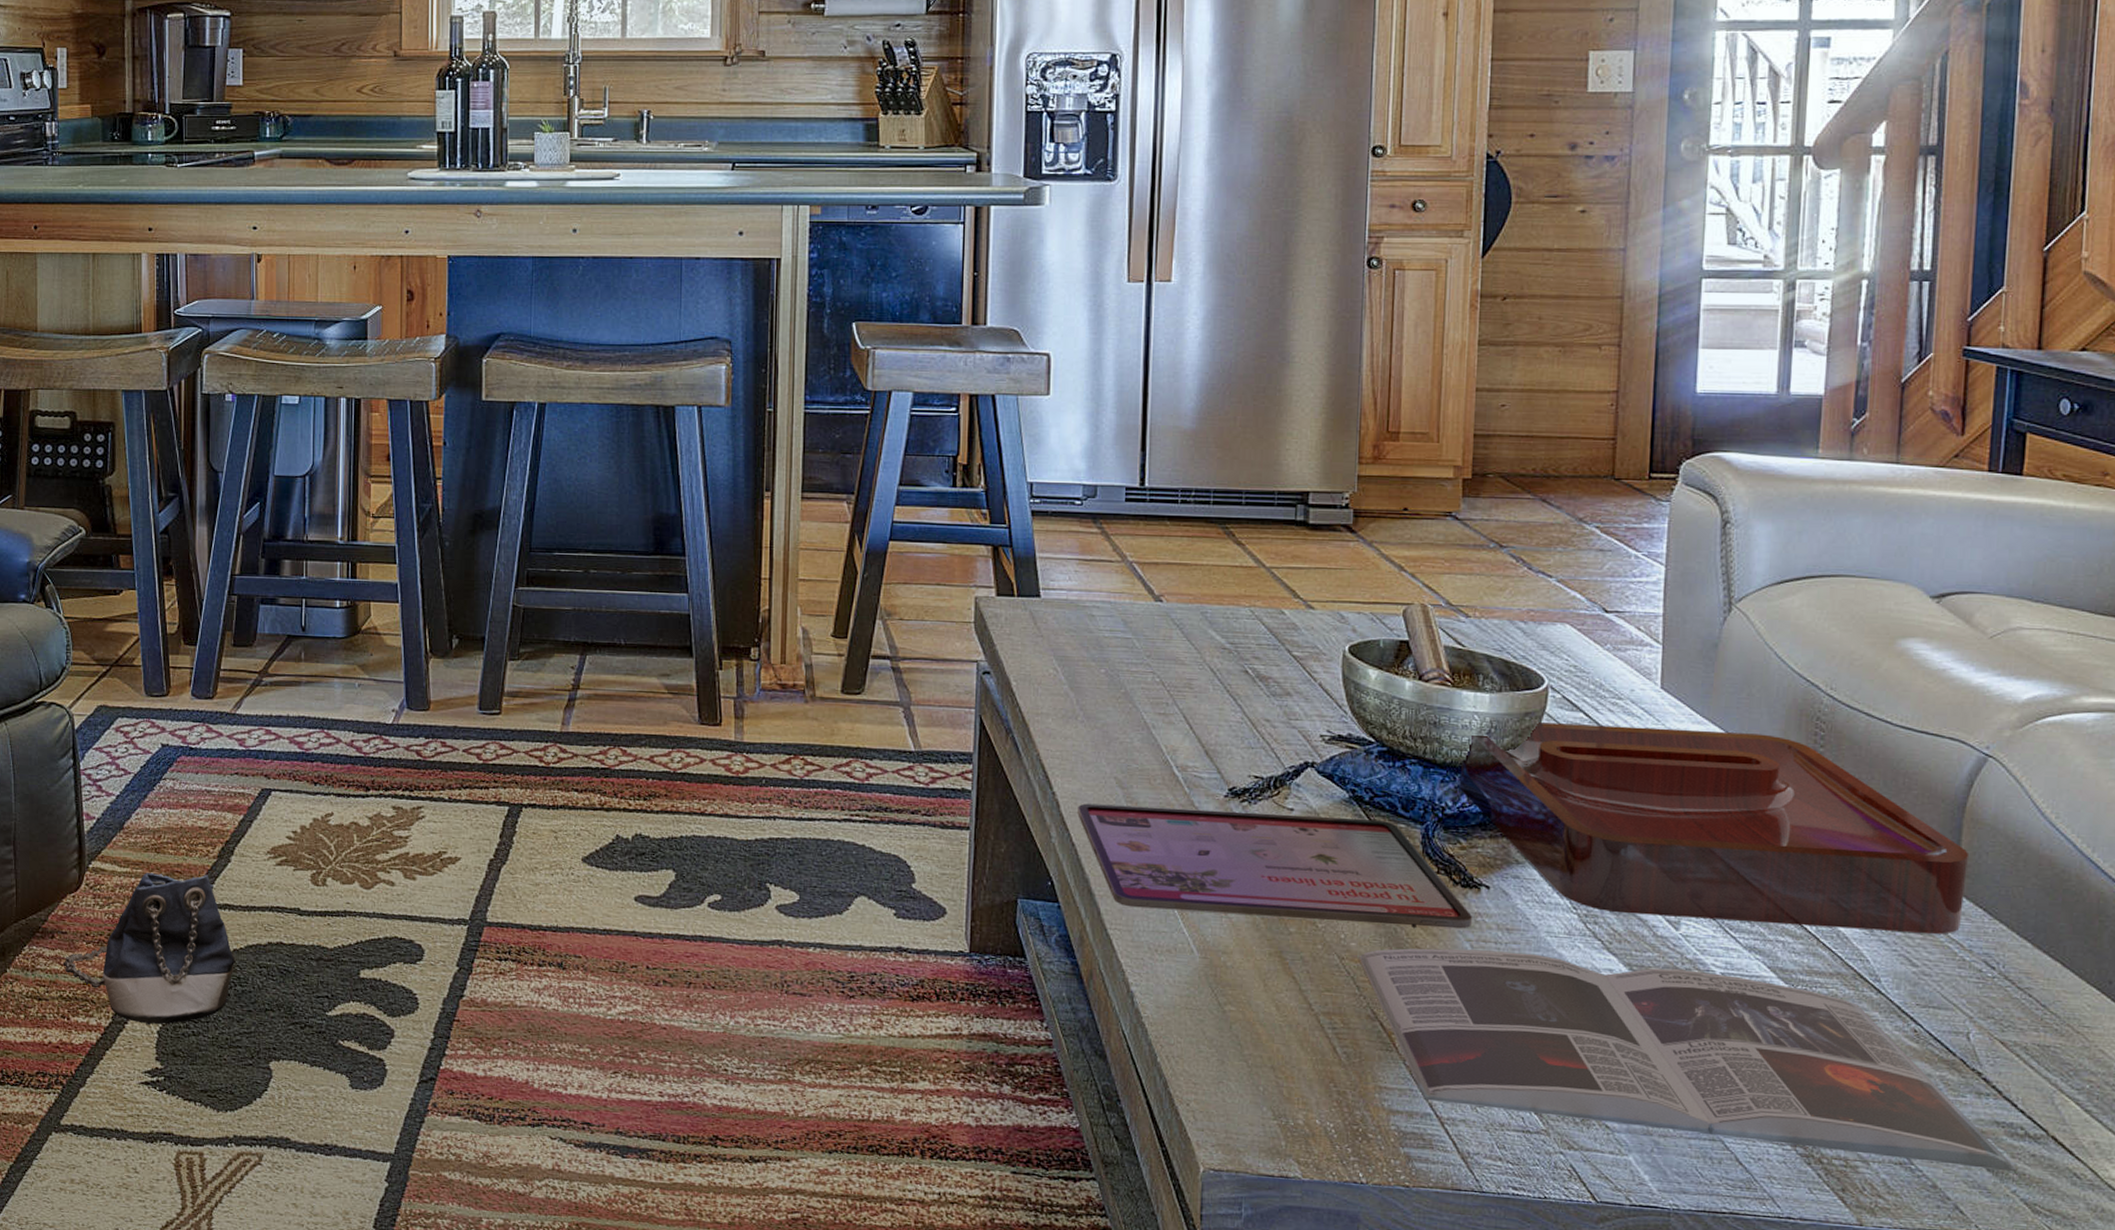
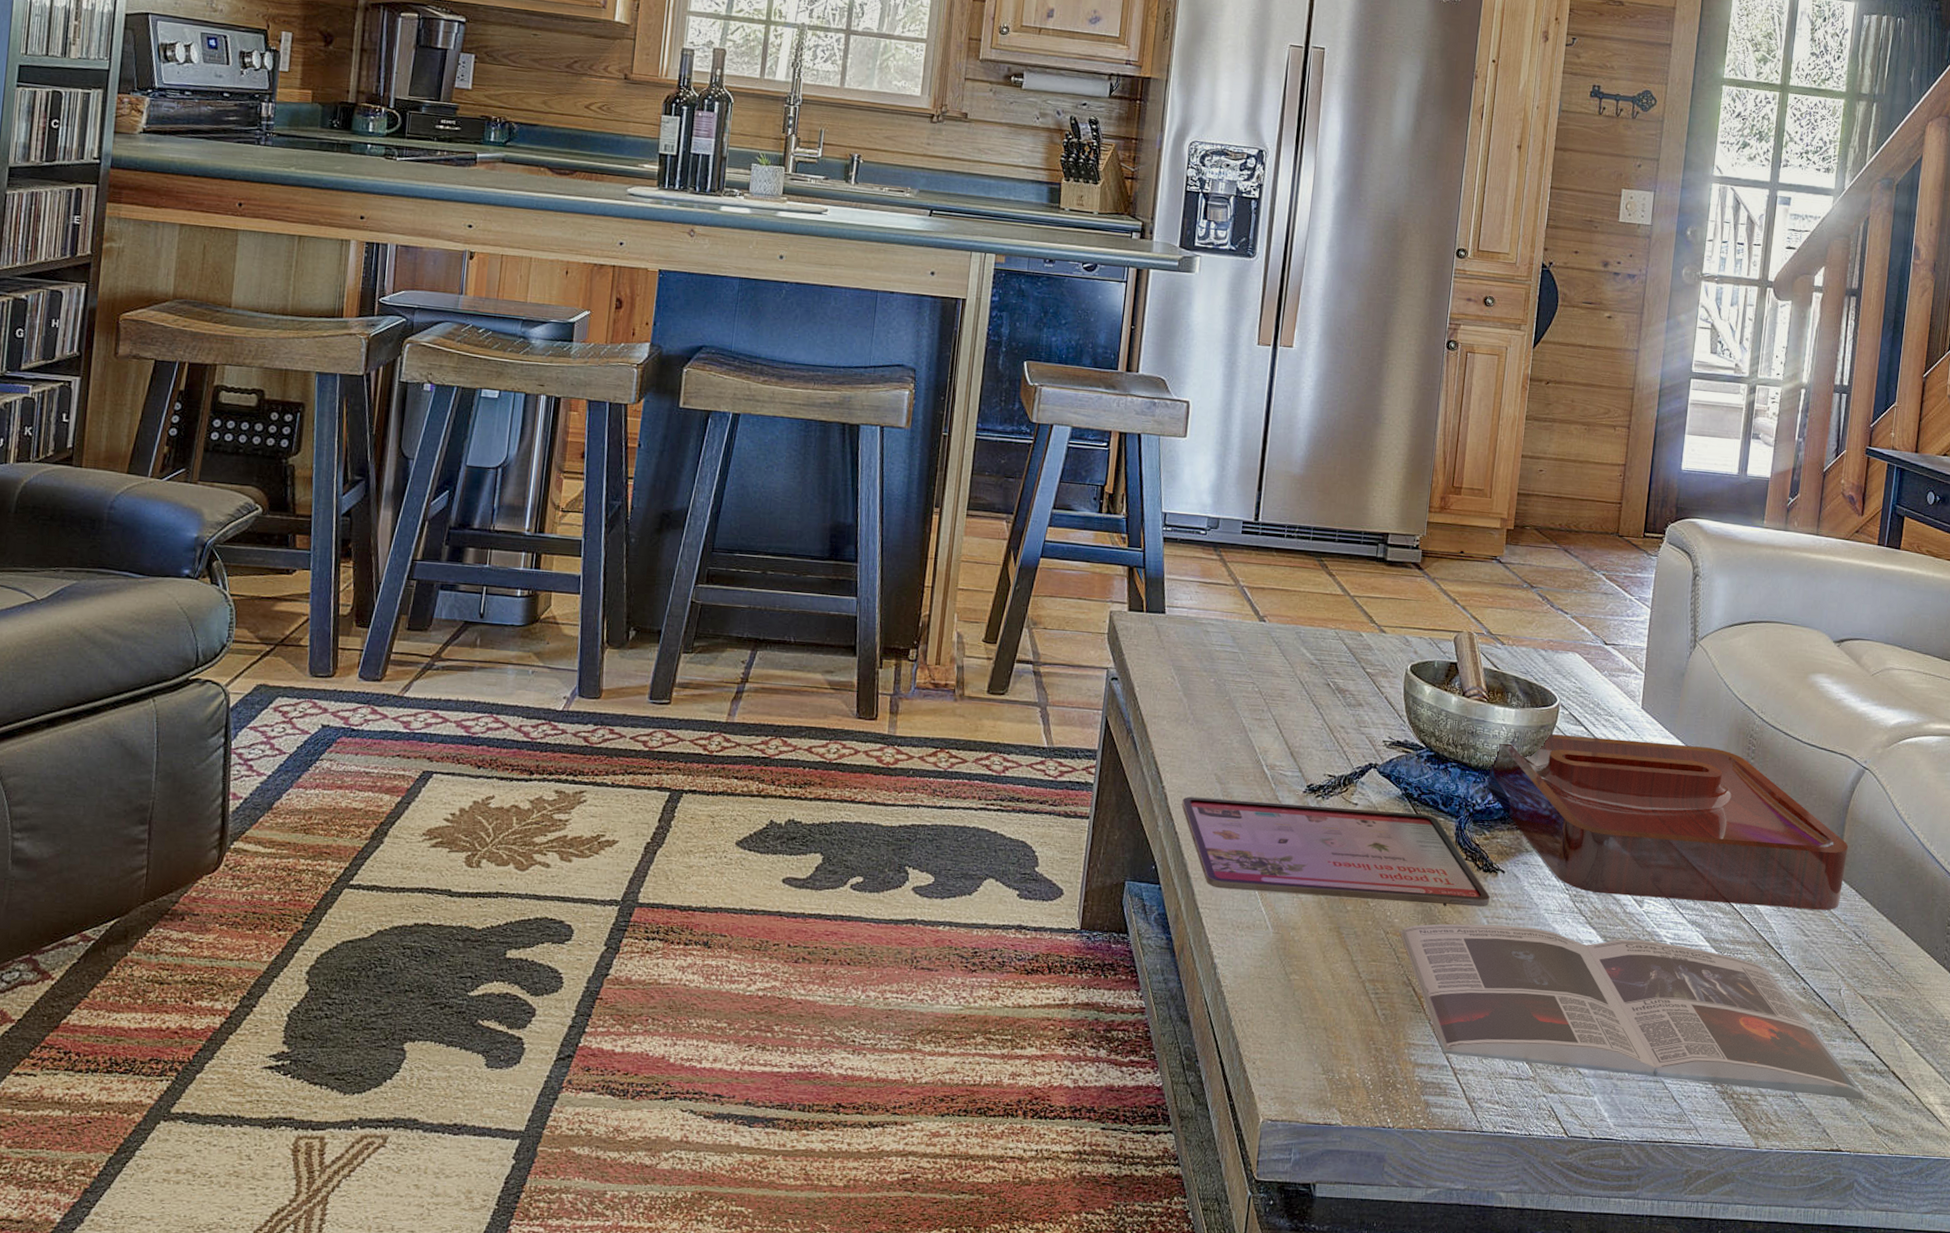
handbag: present [63,872,236,1025] -> none [191,853,379,1008]

